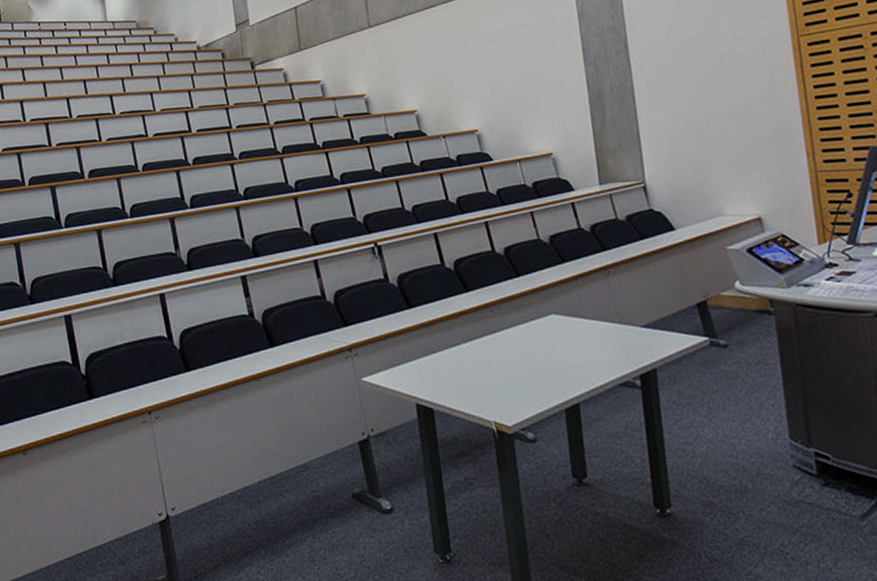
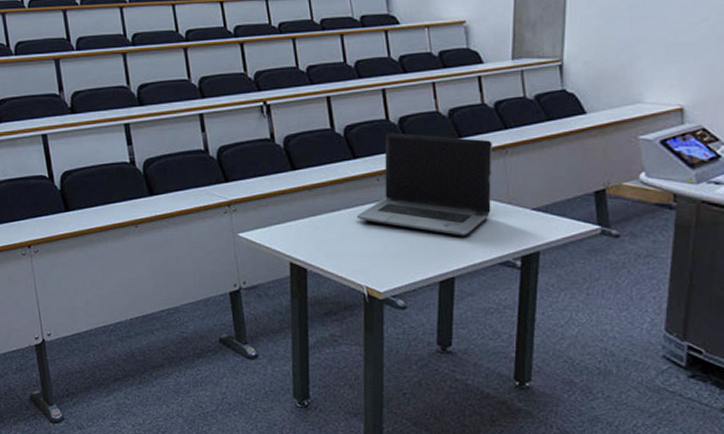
laptop computer: none [476,262,604,360] -> present [356,133,492,236]

